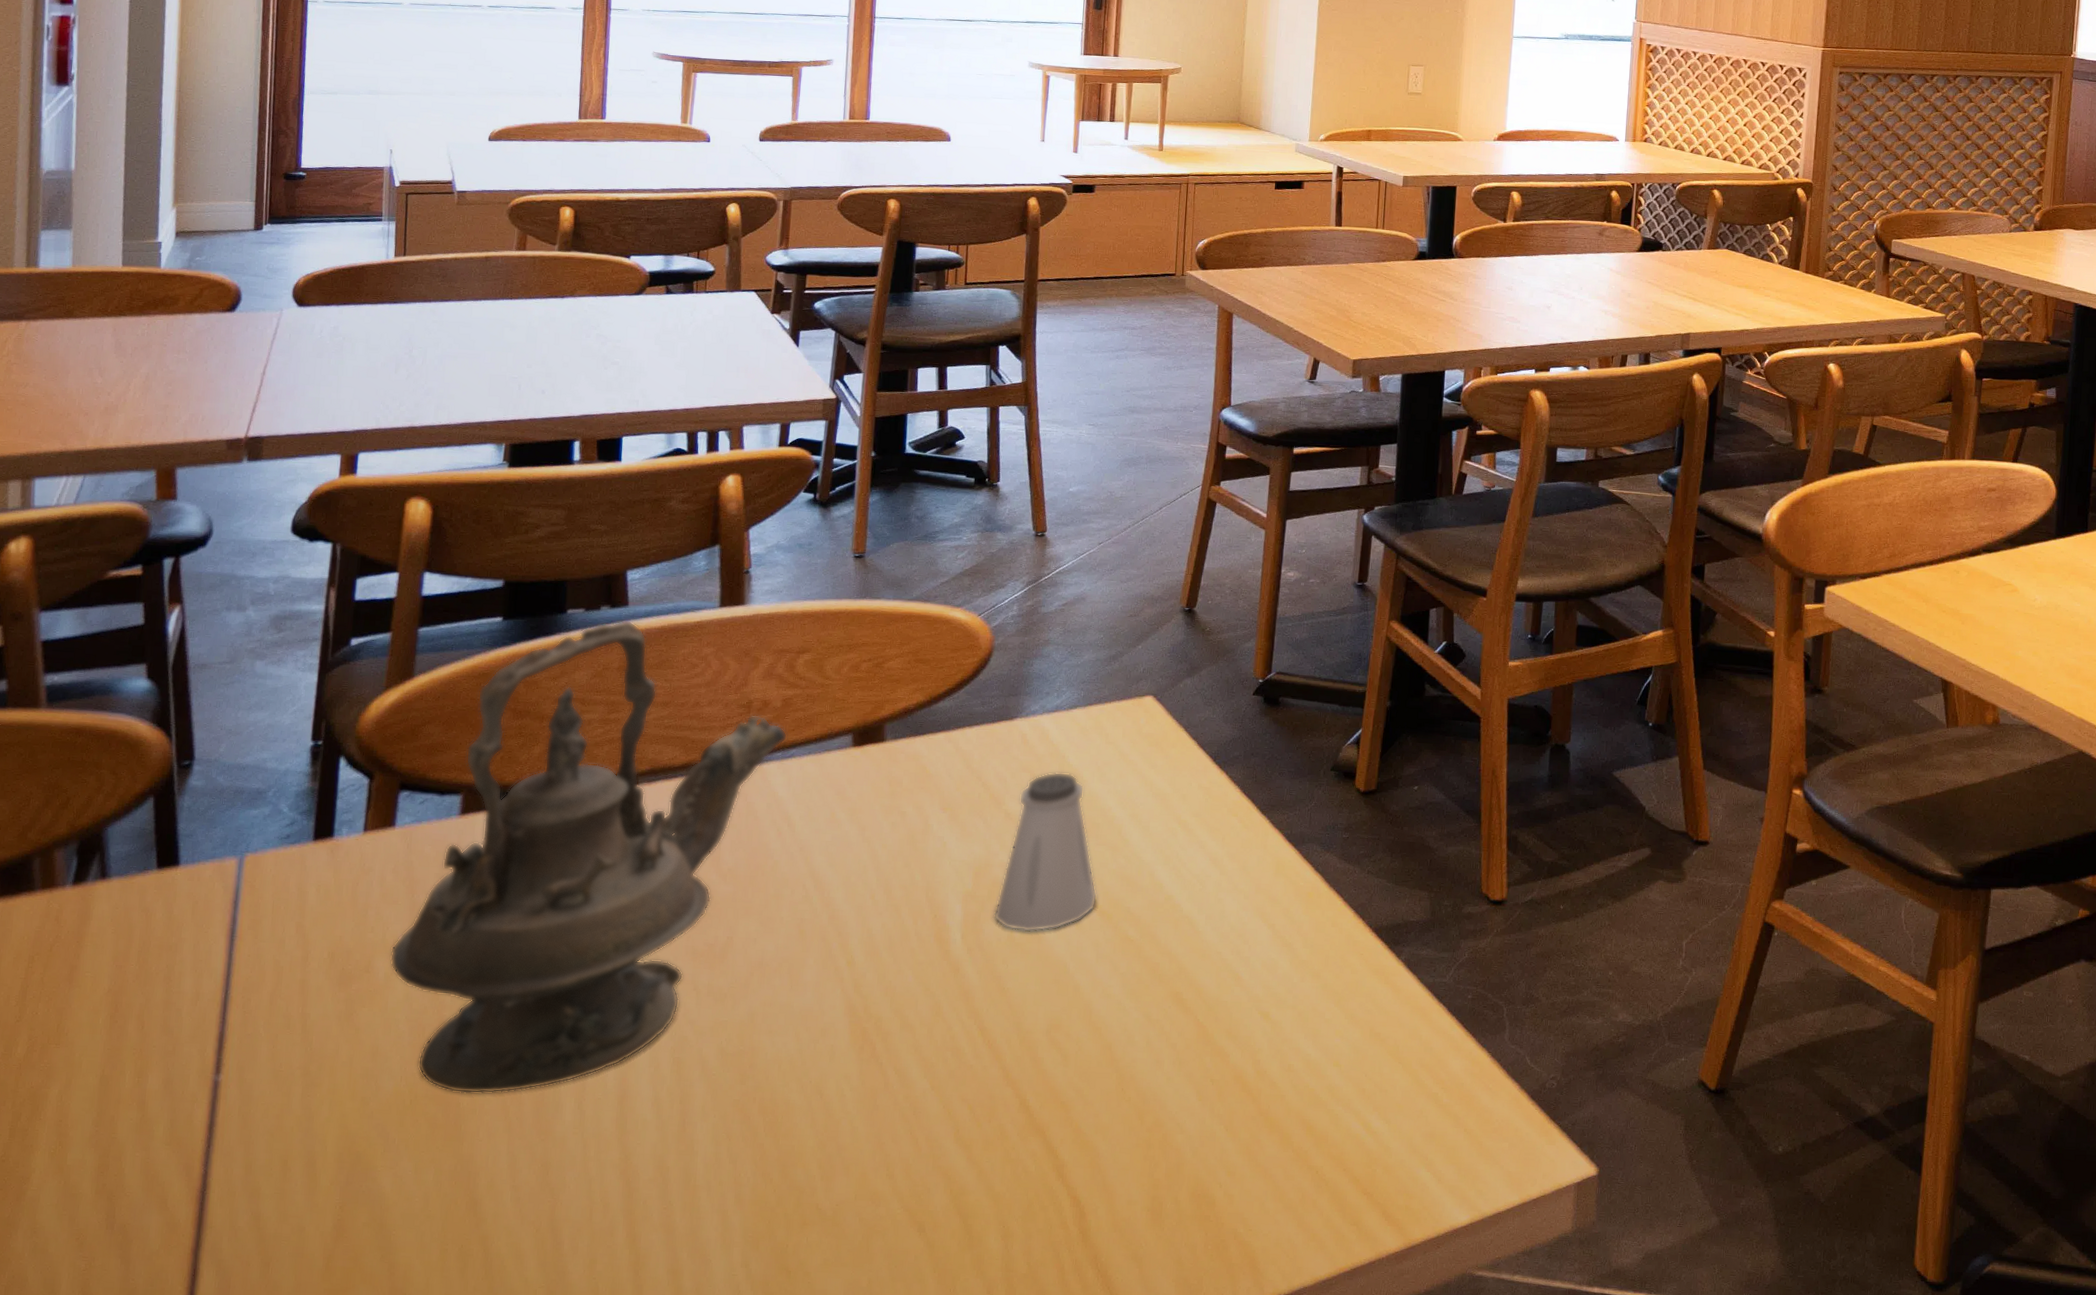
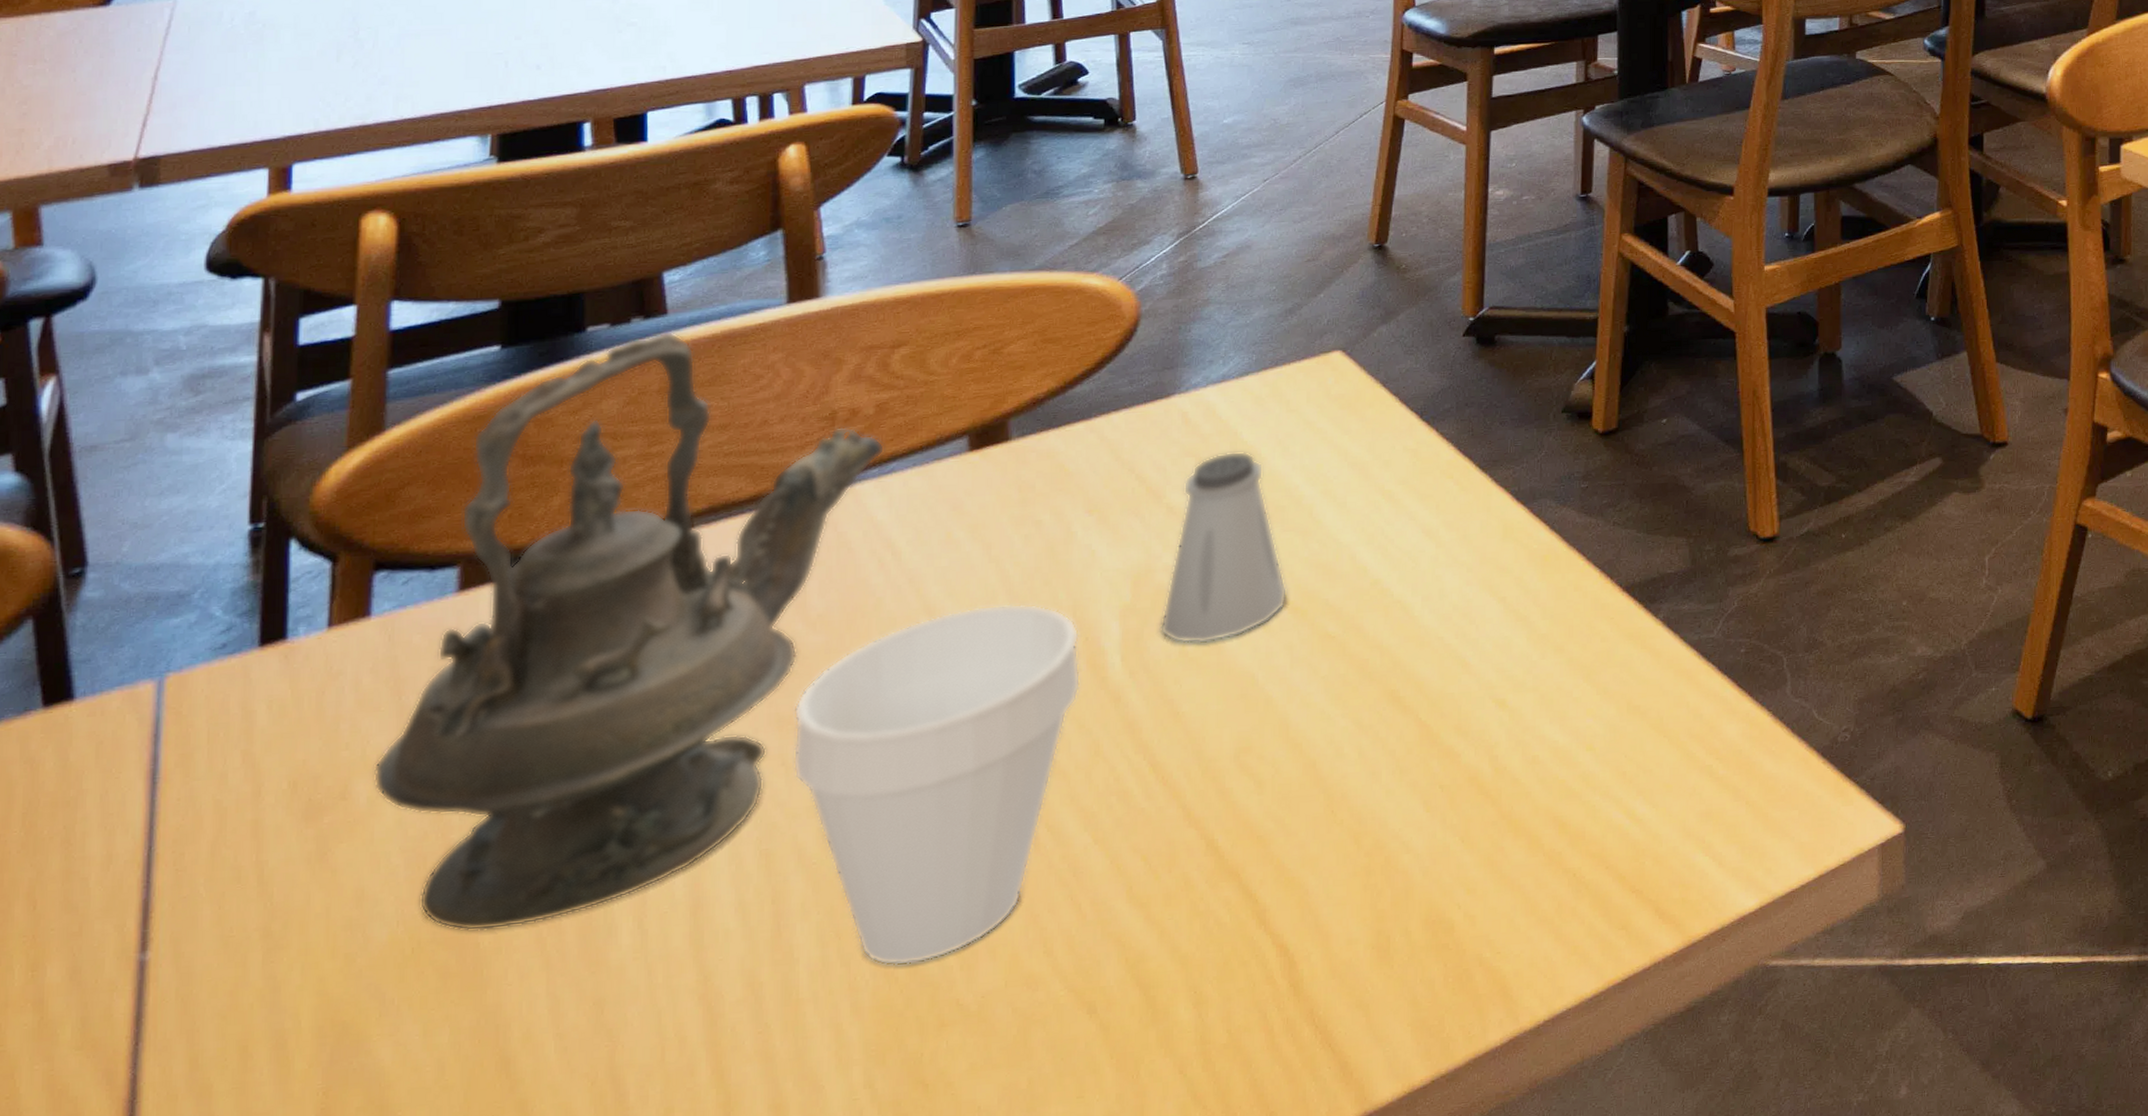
cup: none [702,877,930,1170] -> present [793,603,1081,966]

